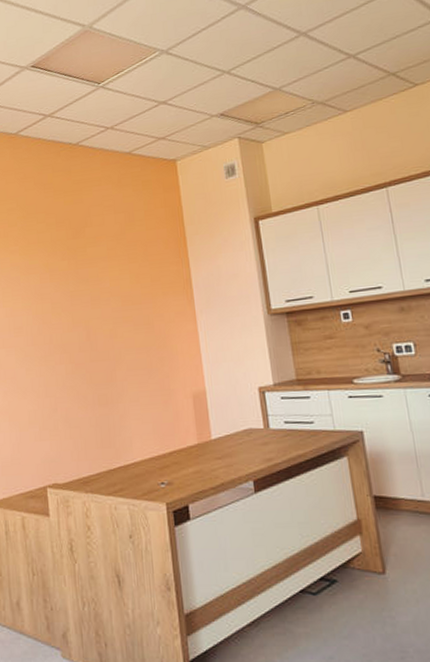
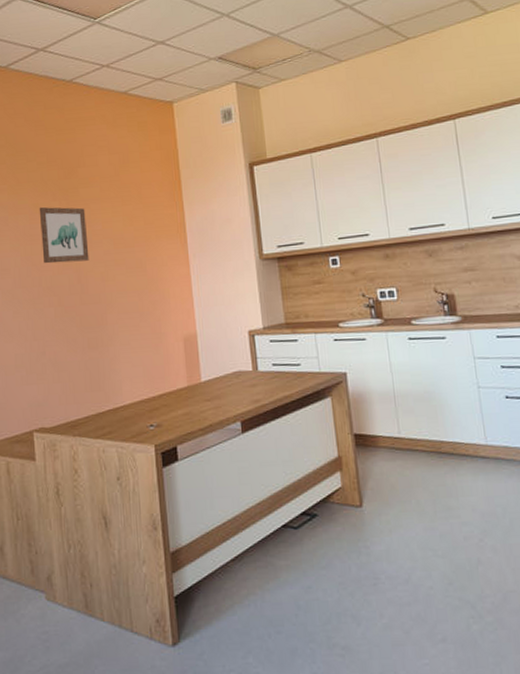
wall art: none [49,266,98,322] -> present [39,207,89,264]

